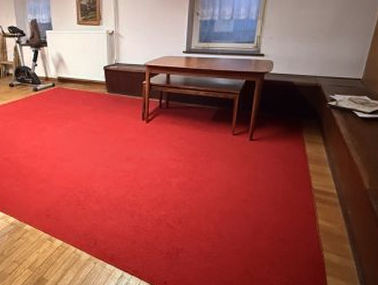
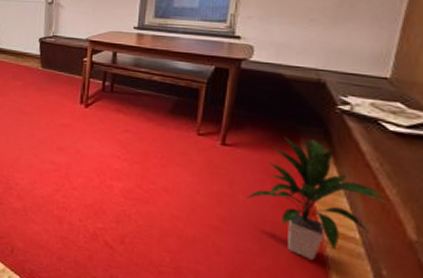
indoor plant: none [265,129,354,212] -> present [245,136,387,260]

